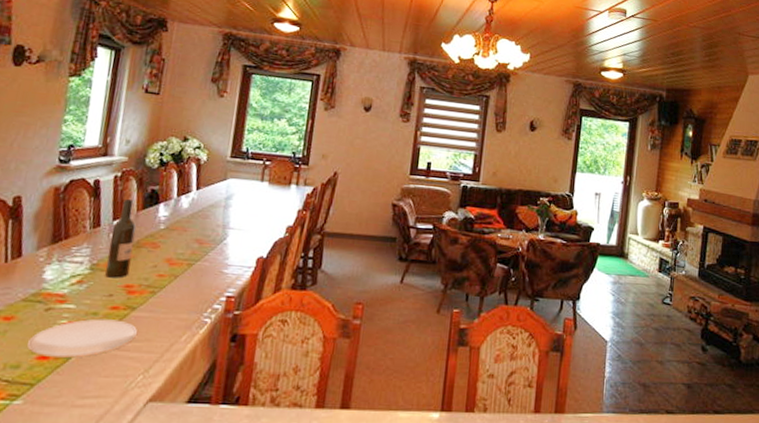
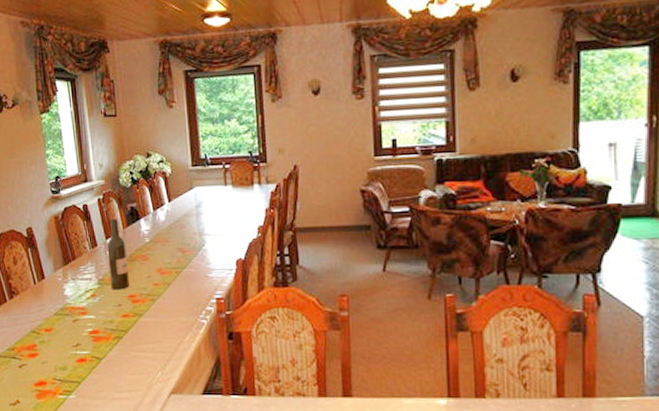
plate: present [27,318,138,359] -> none [67,326,149,361]

